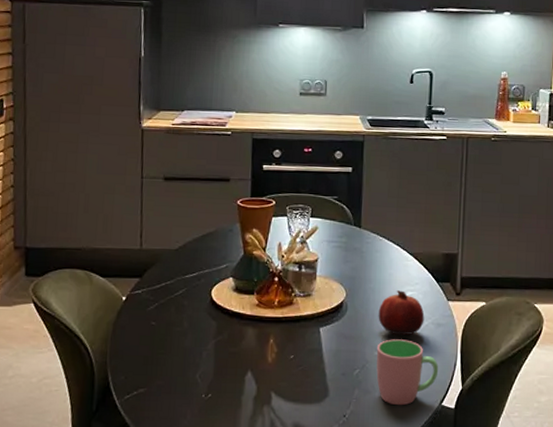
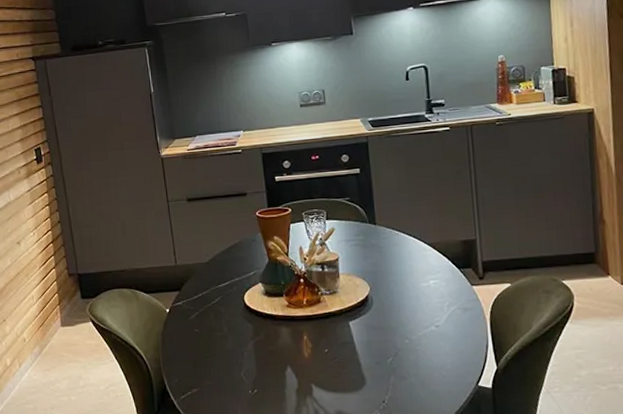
cup: present [376,339,439,406] -> none [406,326,471,389]
fruit: present [378,290,425,336] -> none [403,280,451,323]

